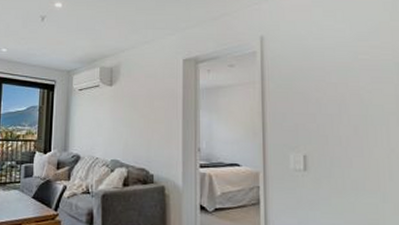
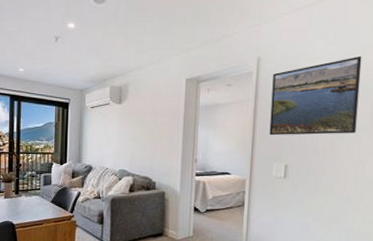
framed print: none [279,34,382,122] -> present [269,55,362,136]

